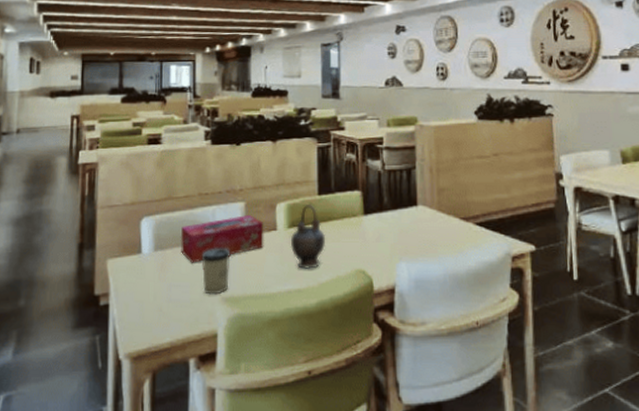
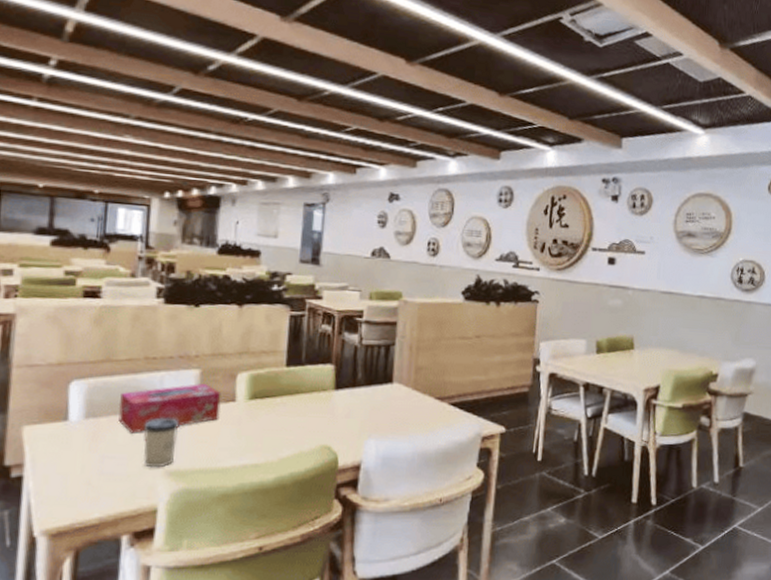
teapot: present [290,203,326,269] -> none [249,375,291,443]

